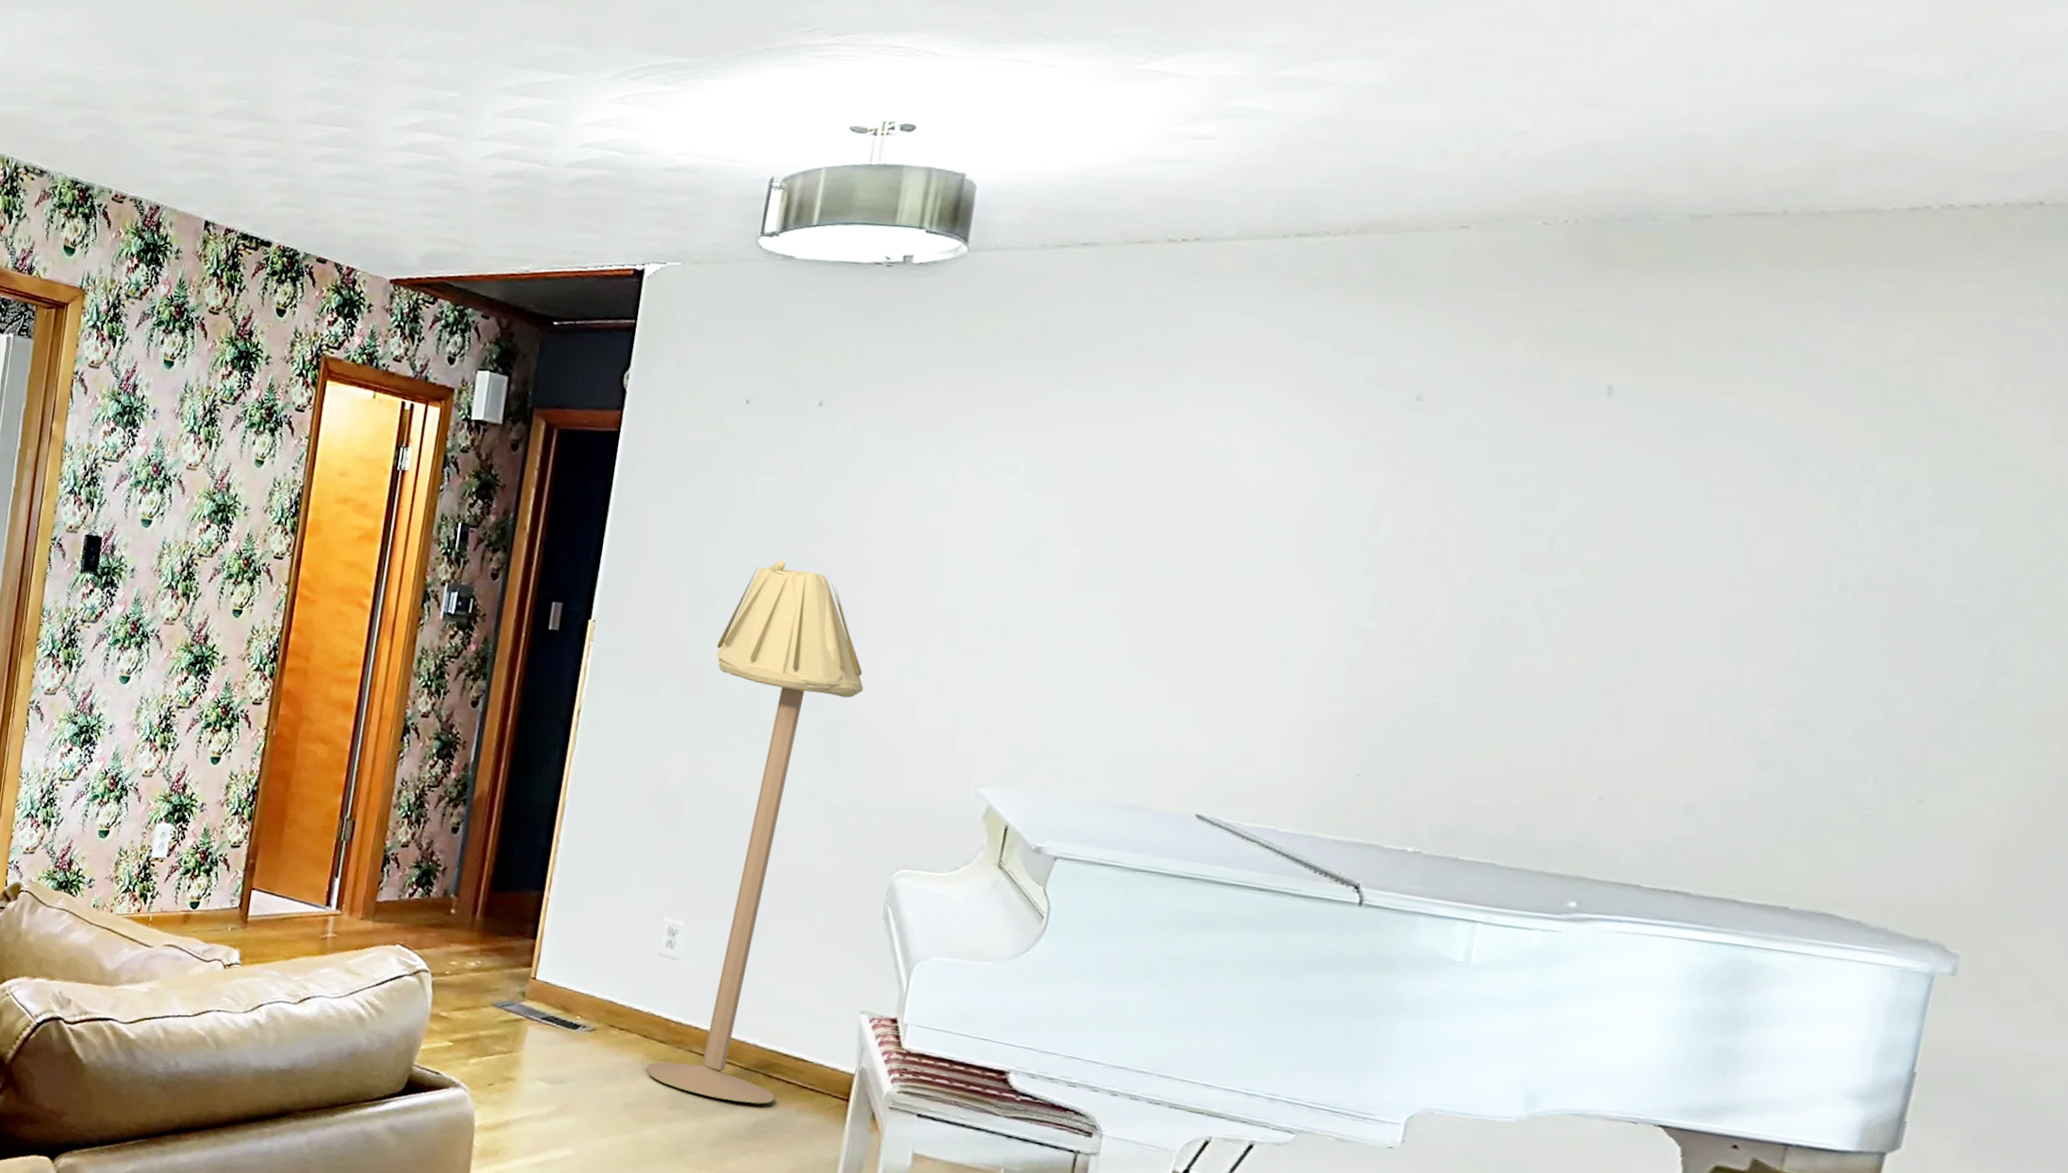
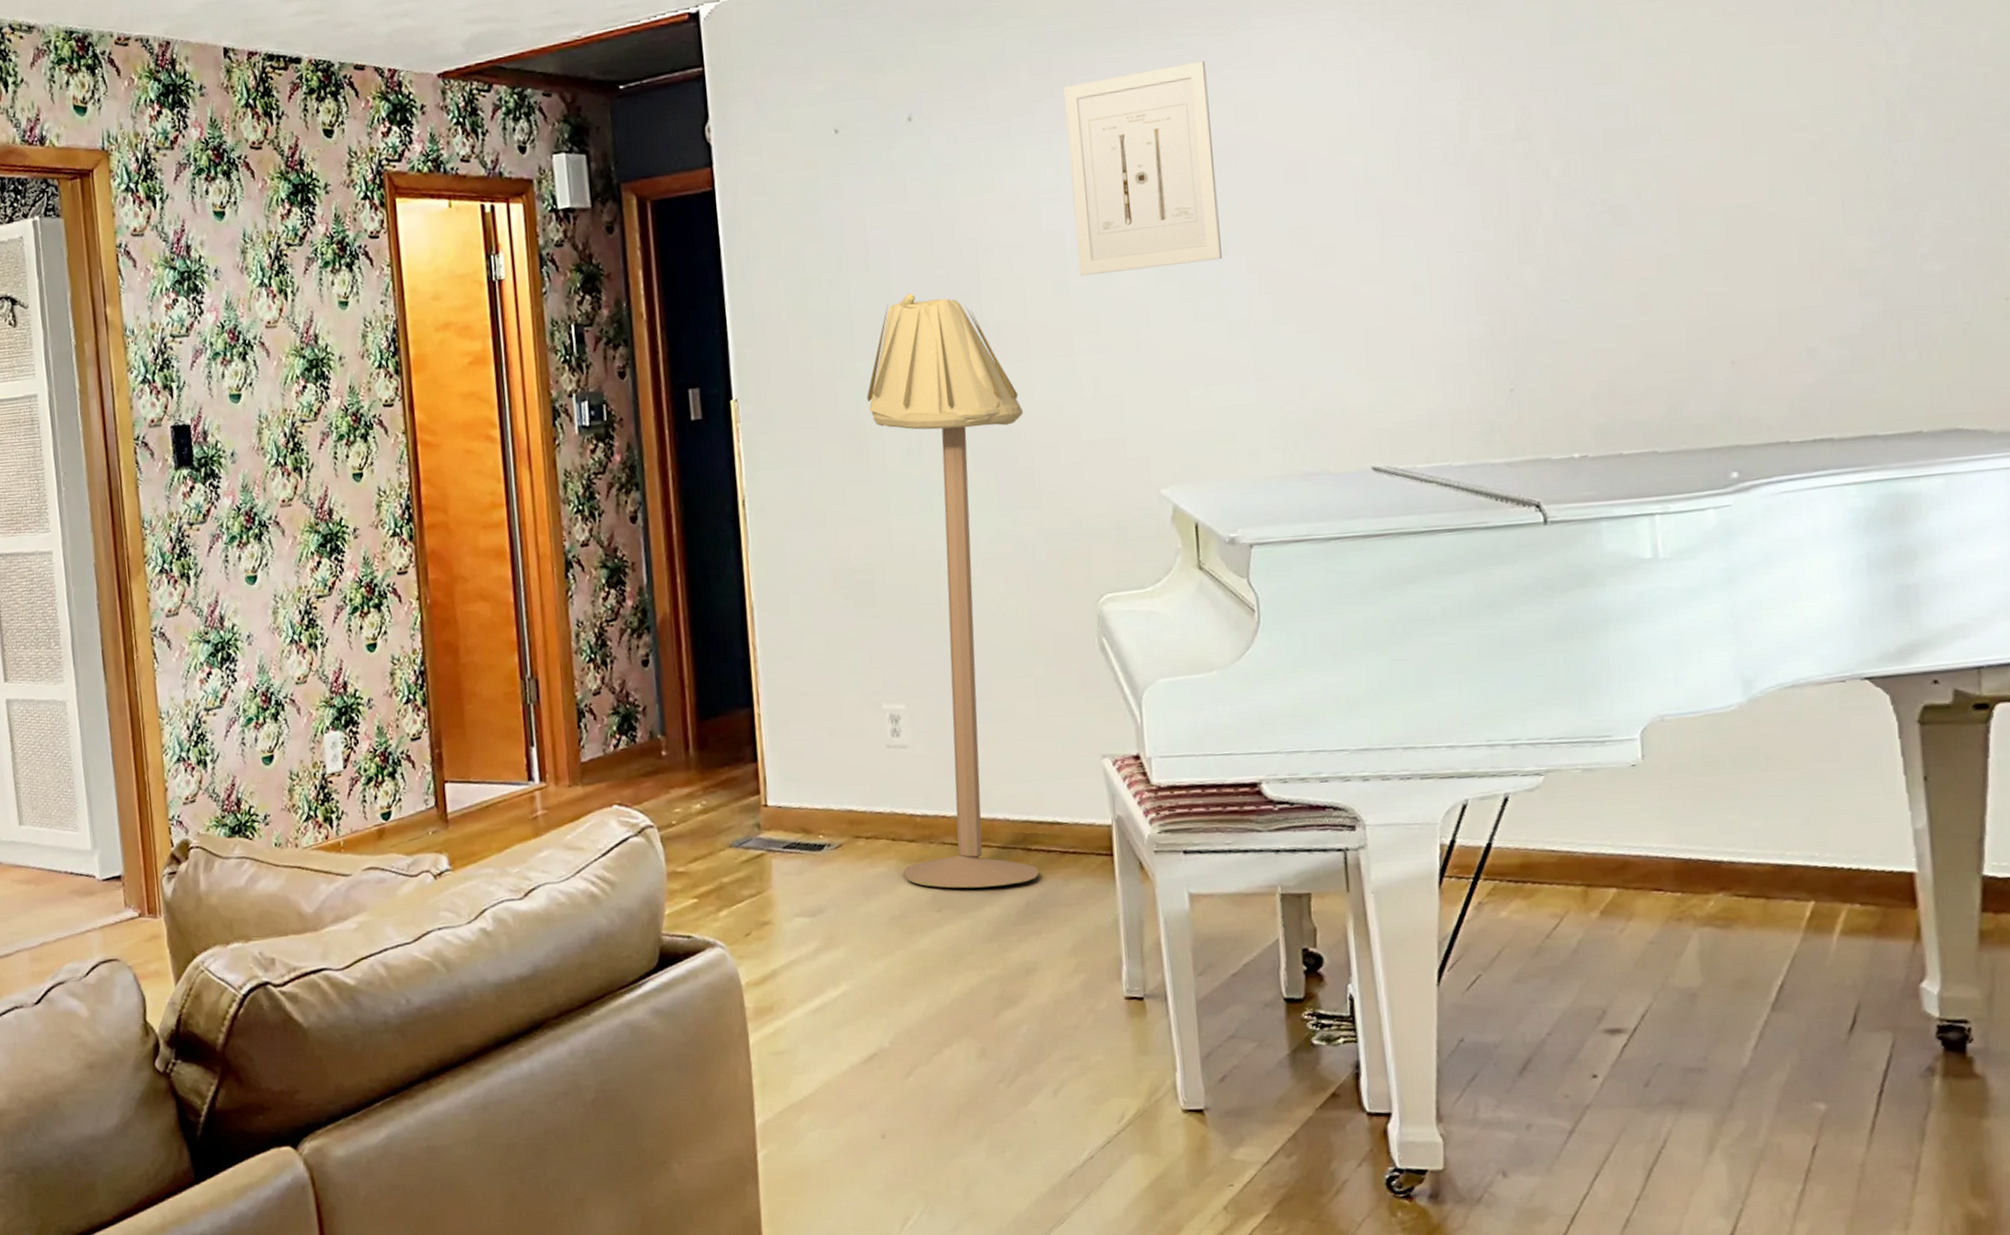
wall art: none [951,403,1126,593] -> present [1063,61,1222,277]

